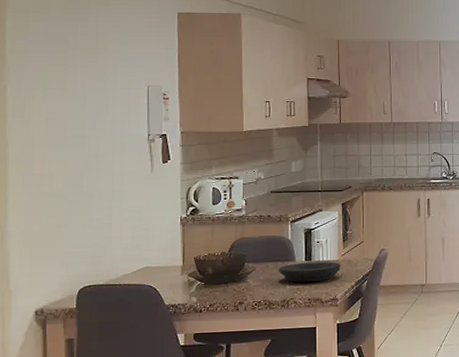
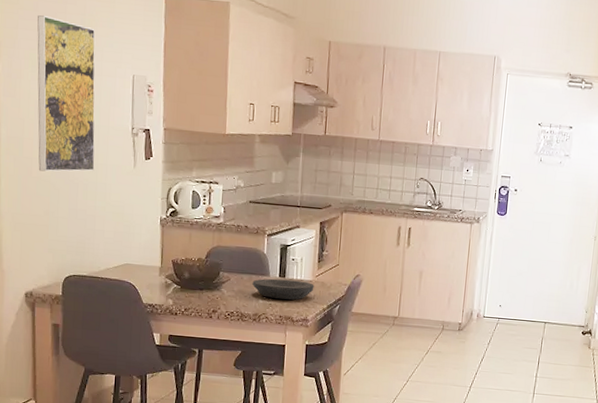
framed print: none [48,39,110,186] -> present [37,15,96,172]

